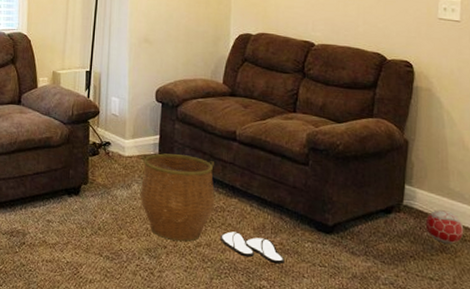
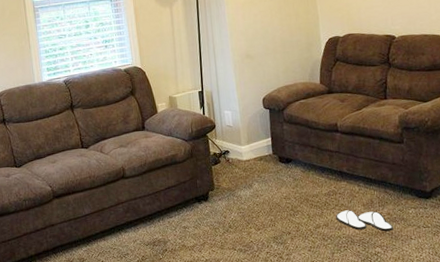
basket: present [139,153,216,242] -> none [259,151,328,226]

